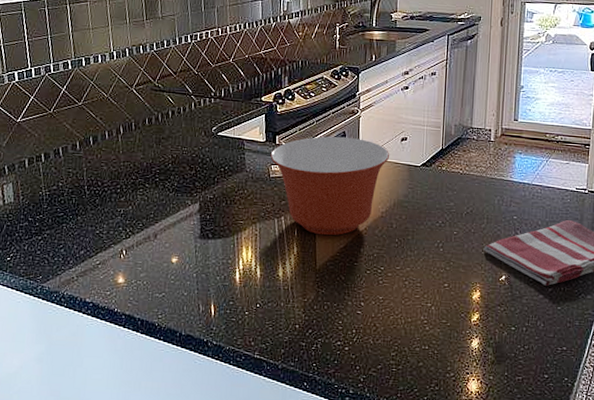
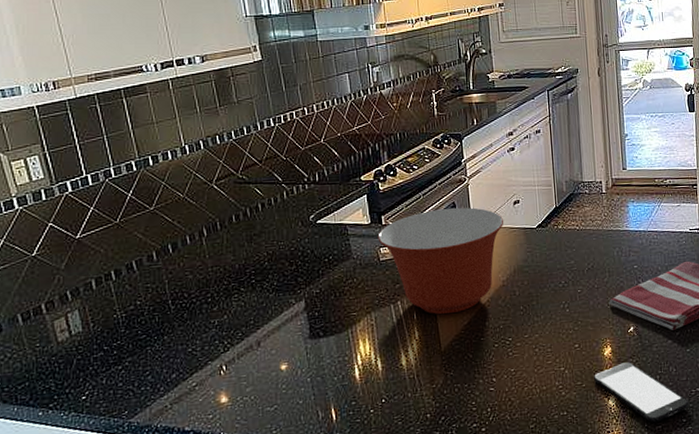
smartphone: none [459,309,553,373] -> present [594,362,689,423]

